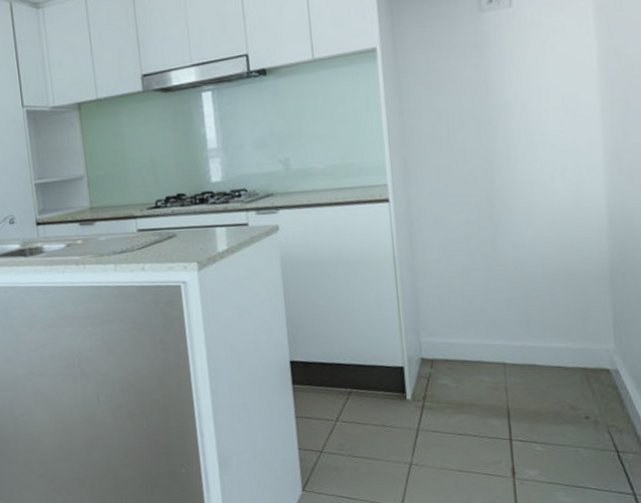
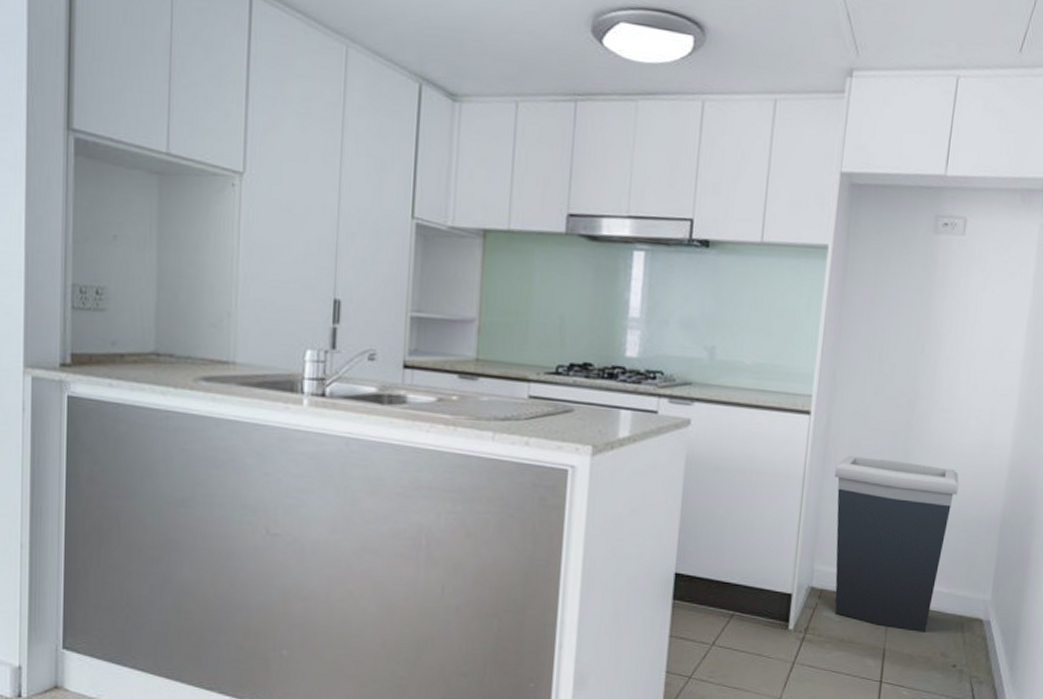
trash bin: none [423,228,556,389] -> present [834,456,959,632]

